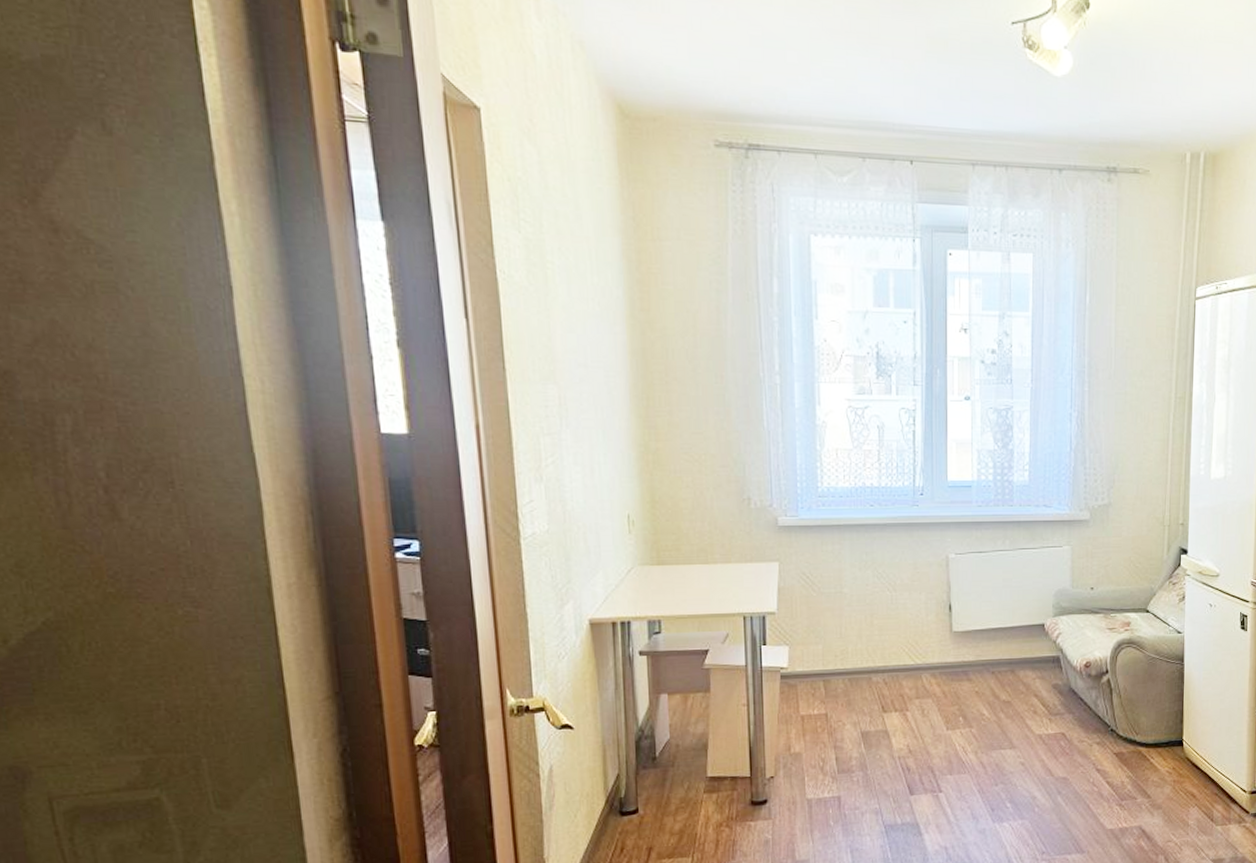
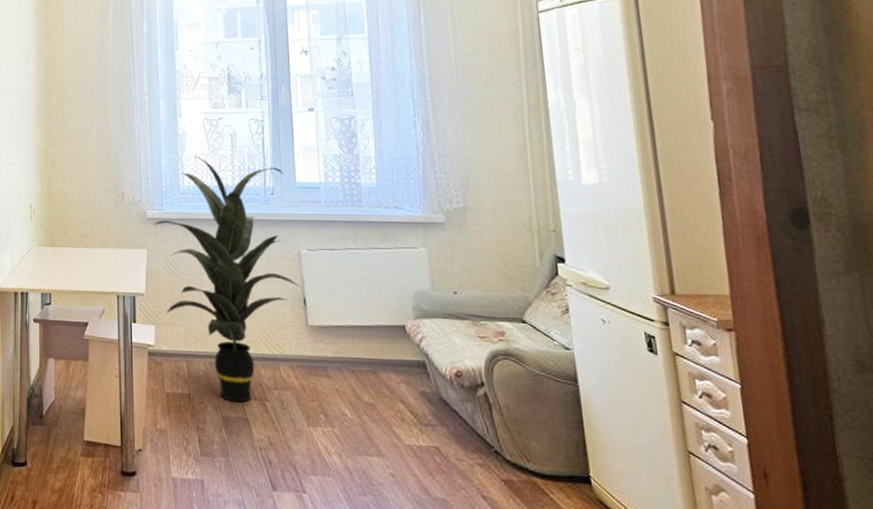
indoor plant: none [785,452,946,716] -> present [152,156,299,403]

